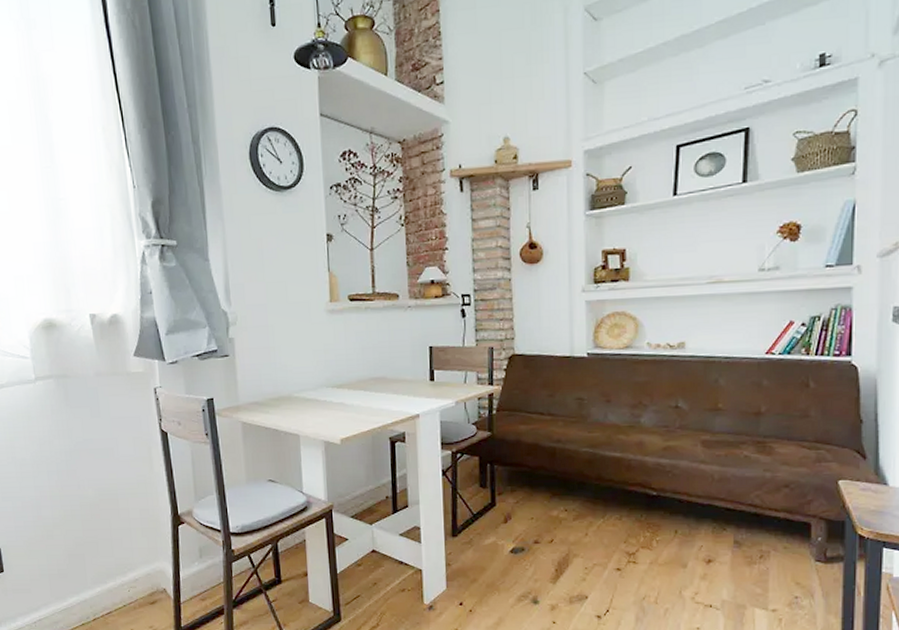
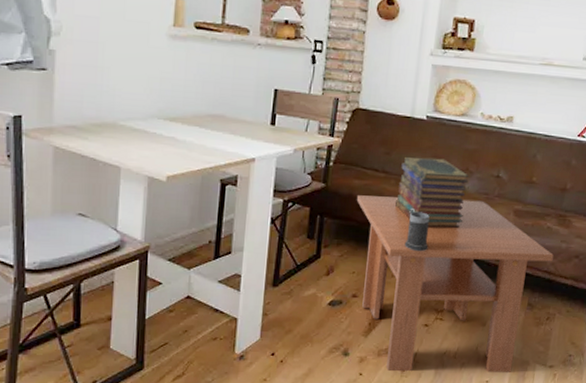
coffee table: none [524,434,757,619] -> present [356,195,554,372]
book stack: none [565,394,644,467] -> present [394,157,469,229]
mug: none [582,448,609,493] -> present [404,207,430,252]

